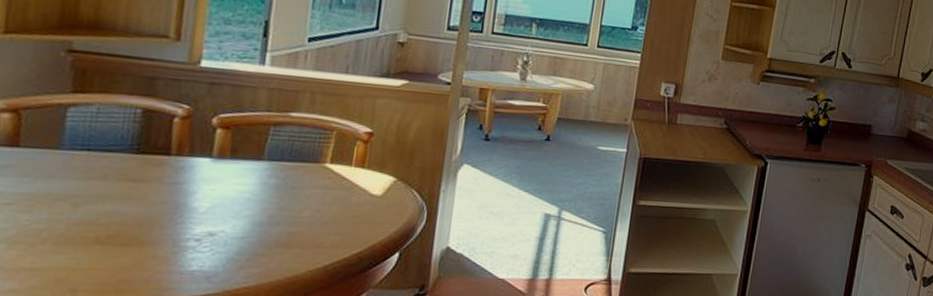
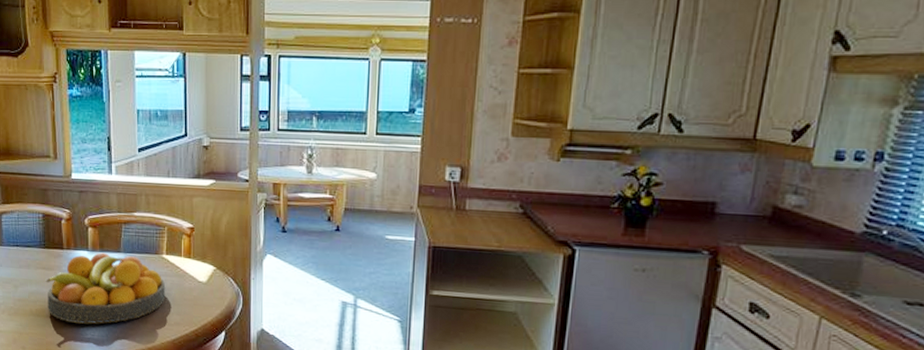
fruit bowl: none [129,160,324,253] -> present [45,252,166,324]

